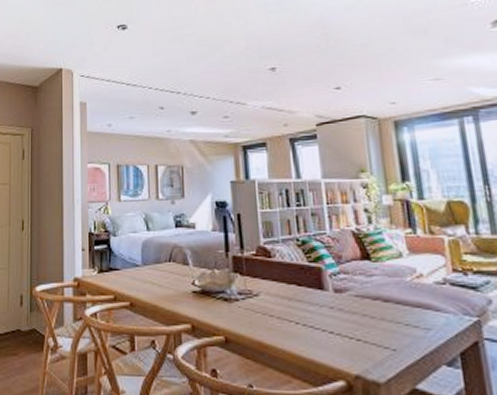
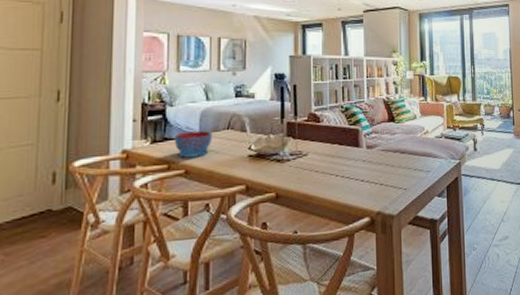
bowl: none [118,263,154,290] -> present [174,131,212,158]

